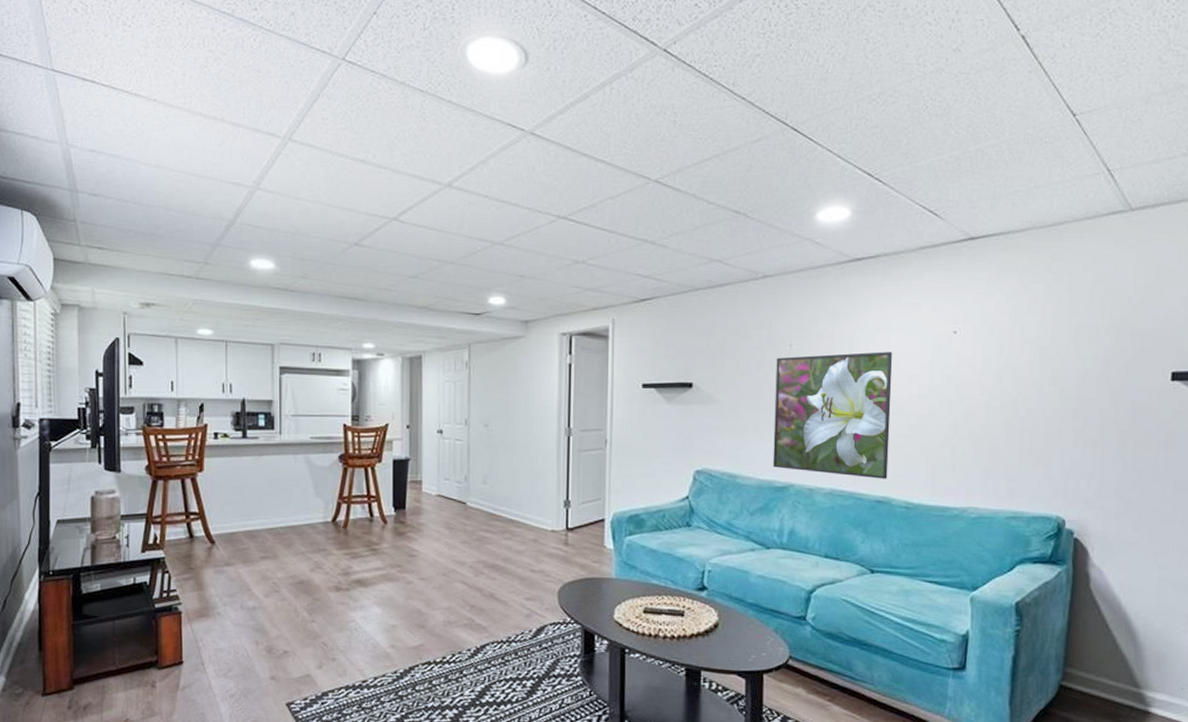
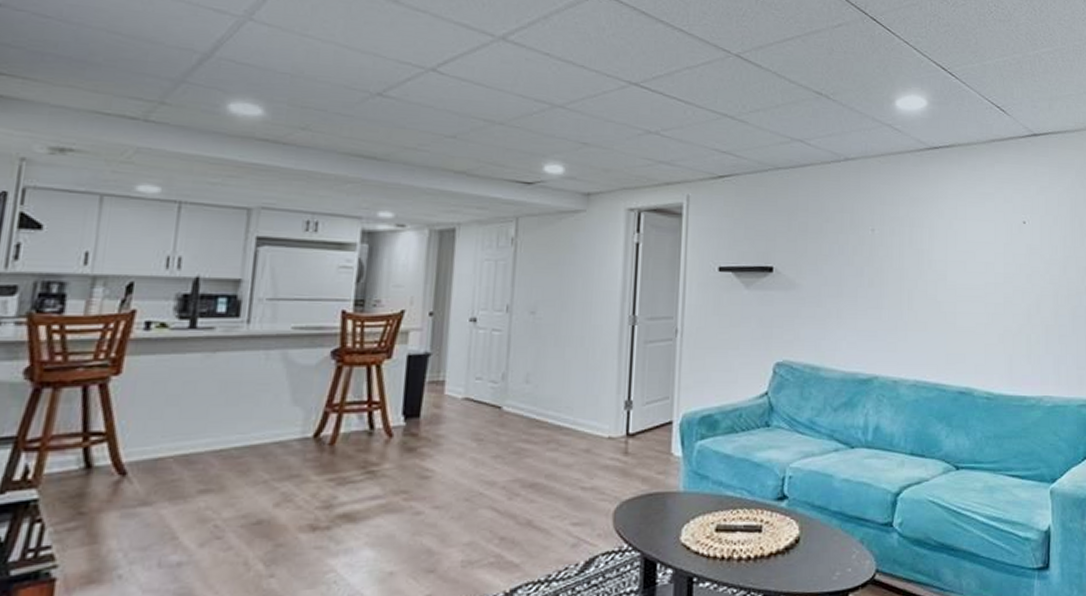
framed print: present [772,351,893,479] -> none [856,239,970,369]

